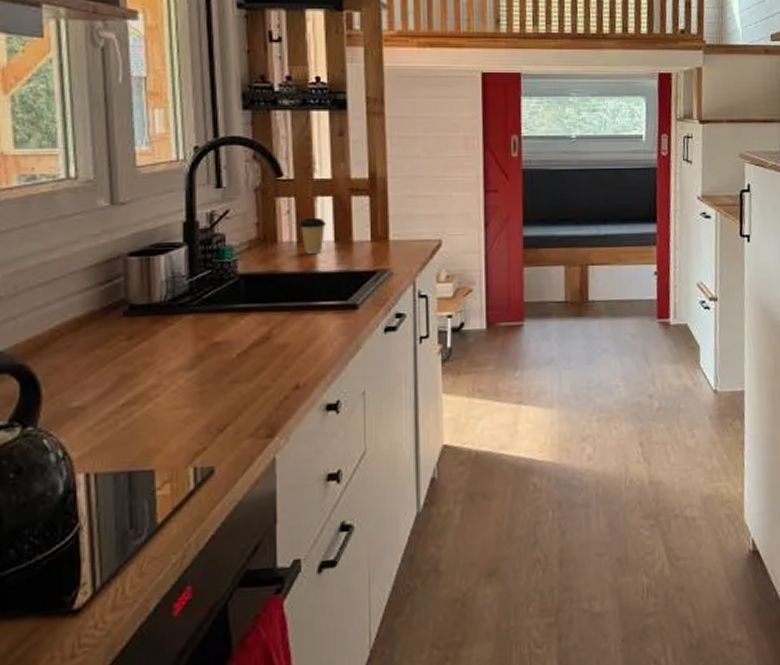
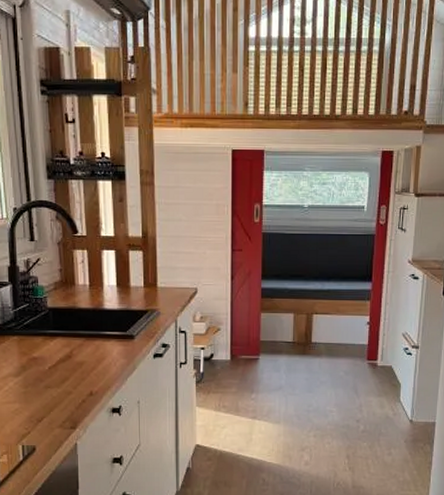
coffee cup: present [299,217,326,253] -> none [91,266,110,294]

